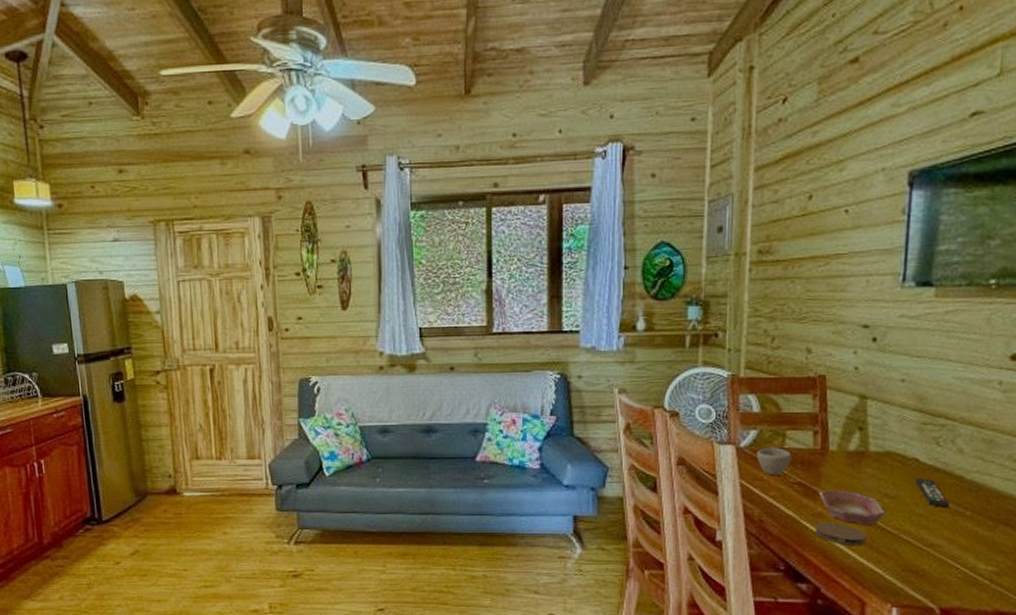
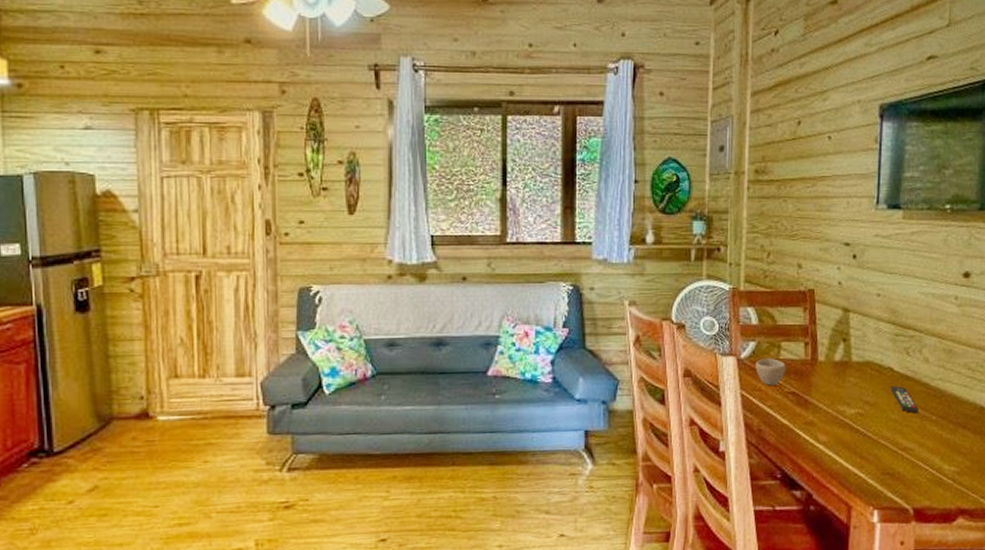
coaster: present [815,522,867,545] -> none [807,430,852,452]
bowl: present [819,489,886,526] -> none [810,398,867,433]

